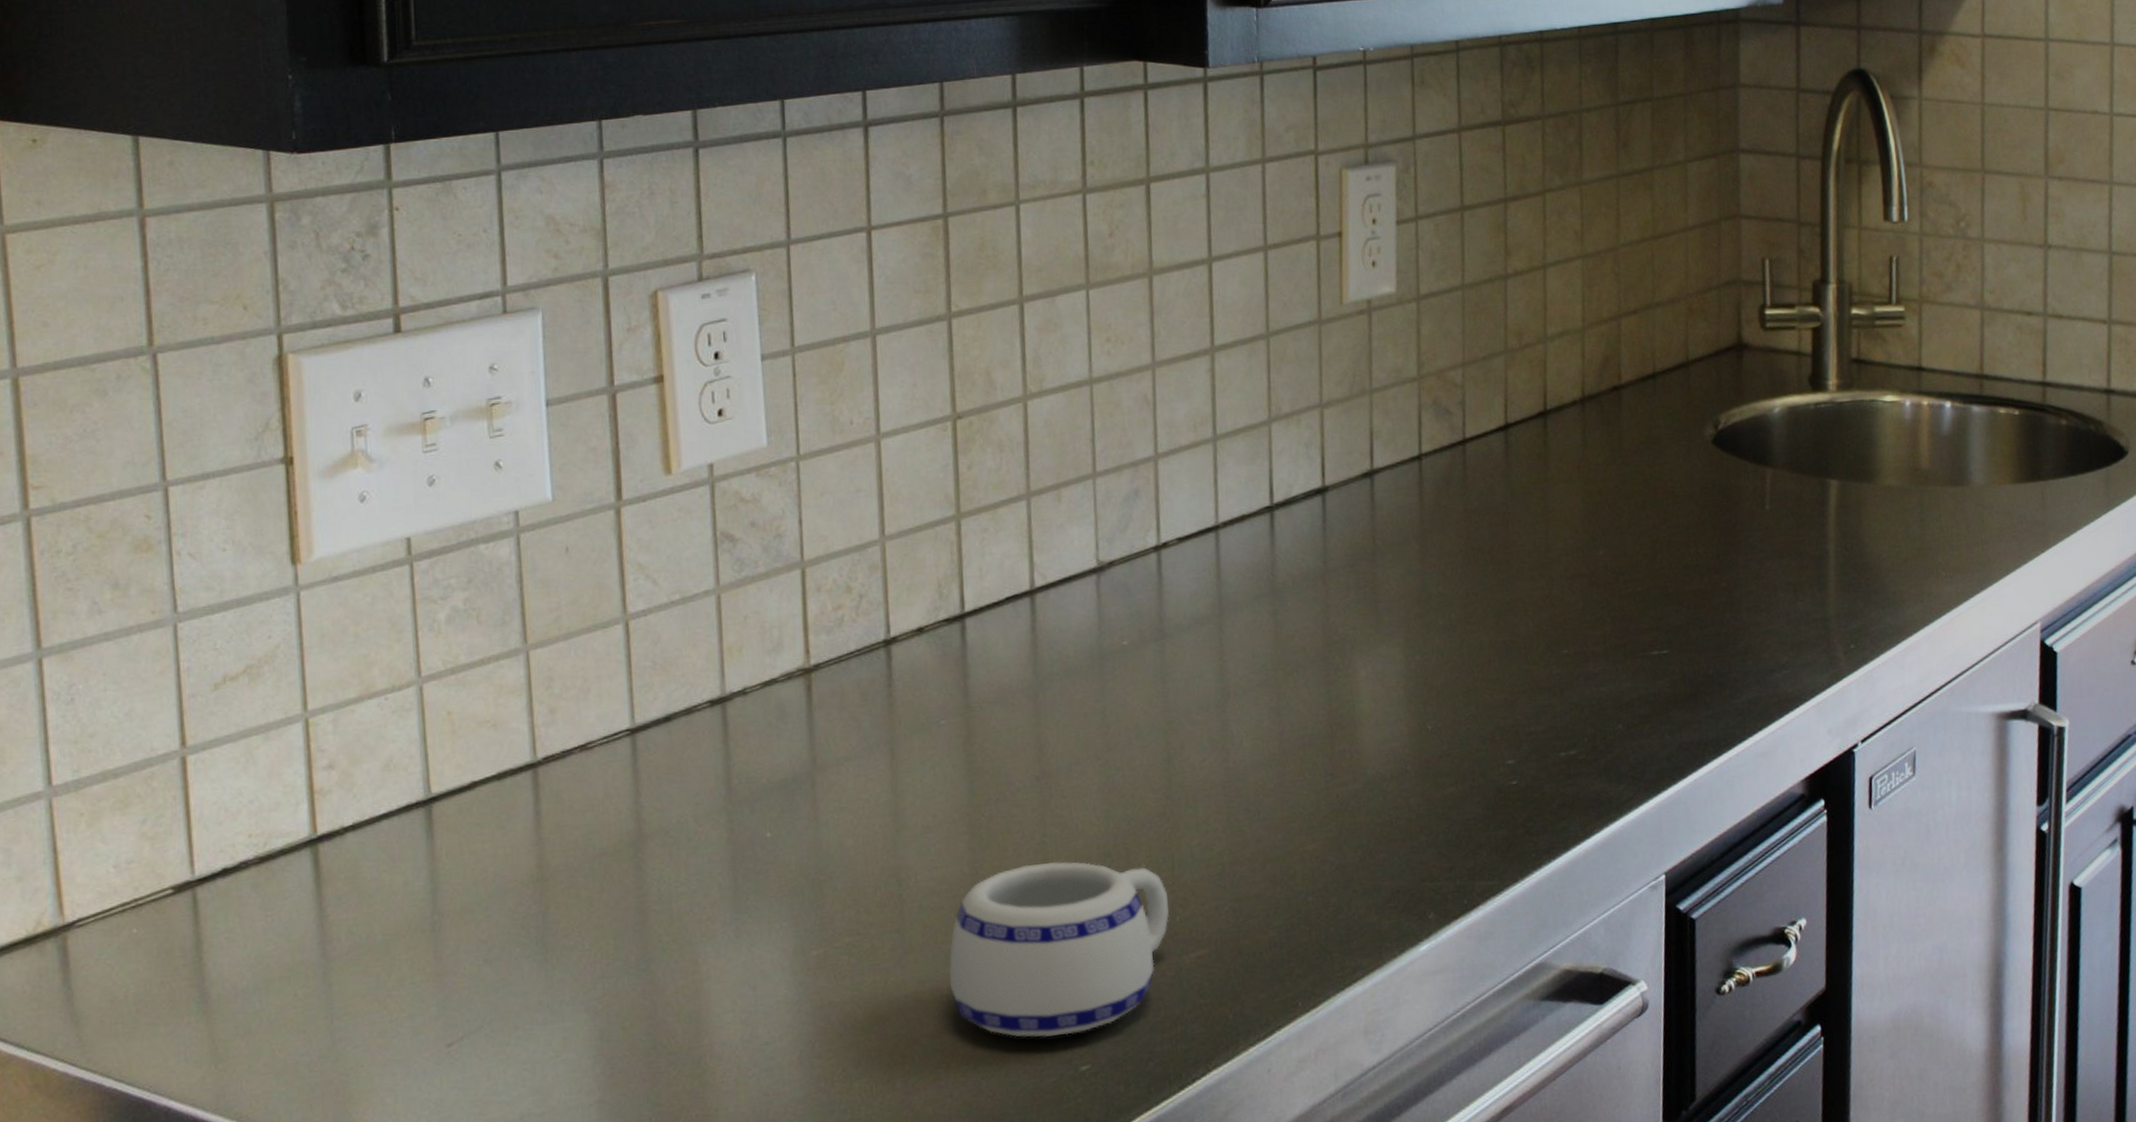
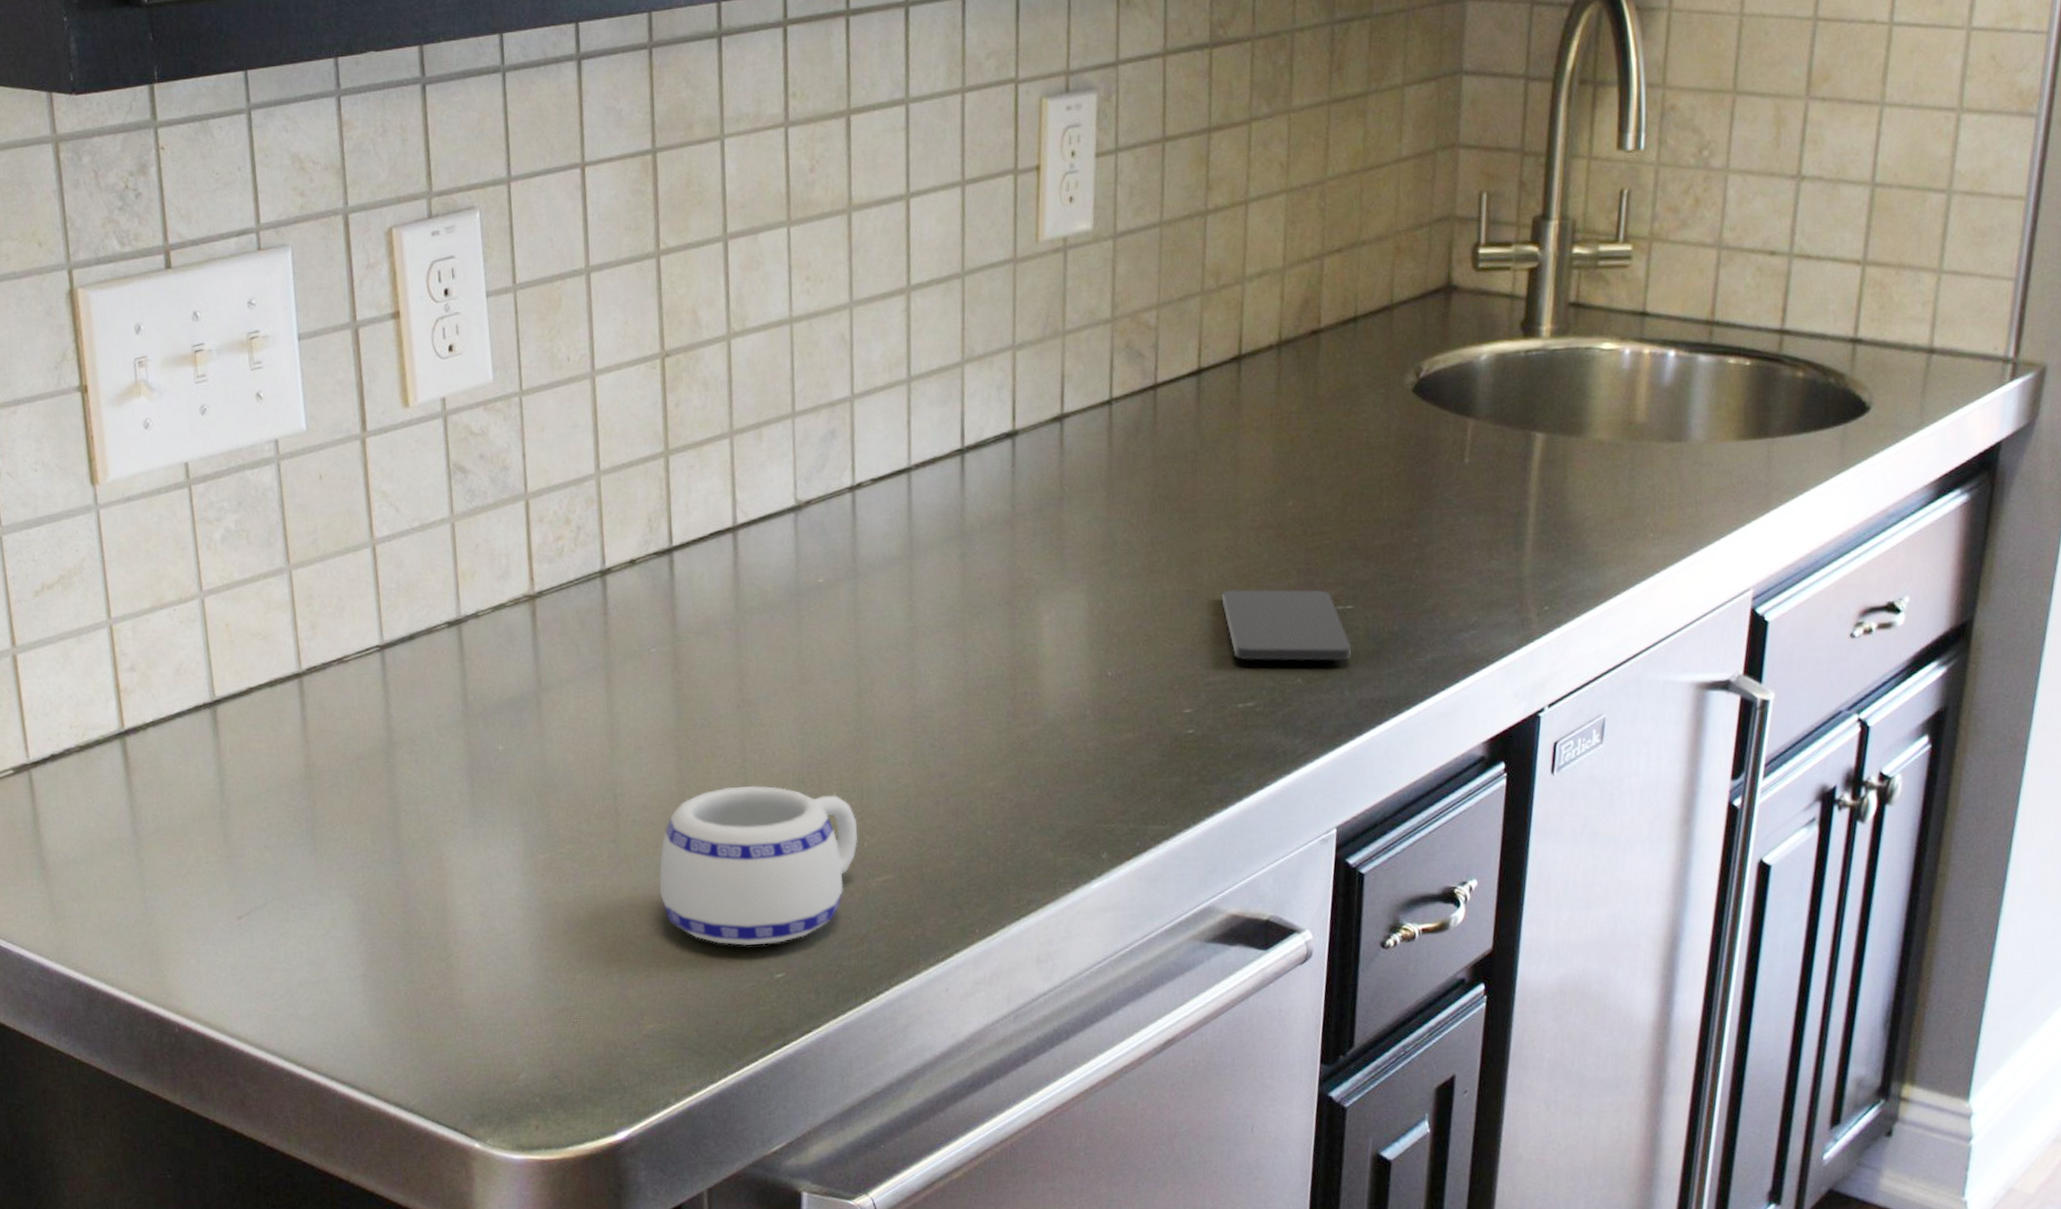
smartphone: none [1539,635,1670,708] -> present [1222,589,1352,662]

